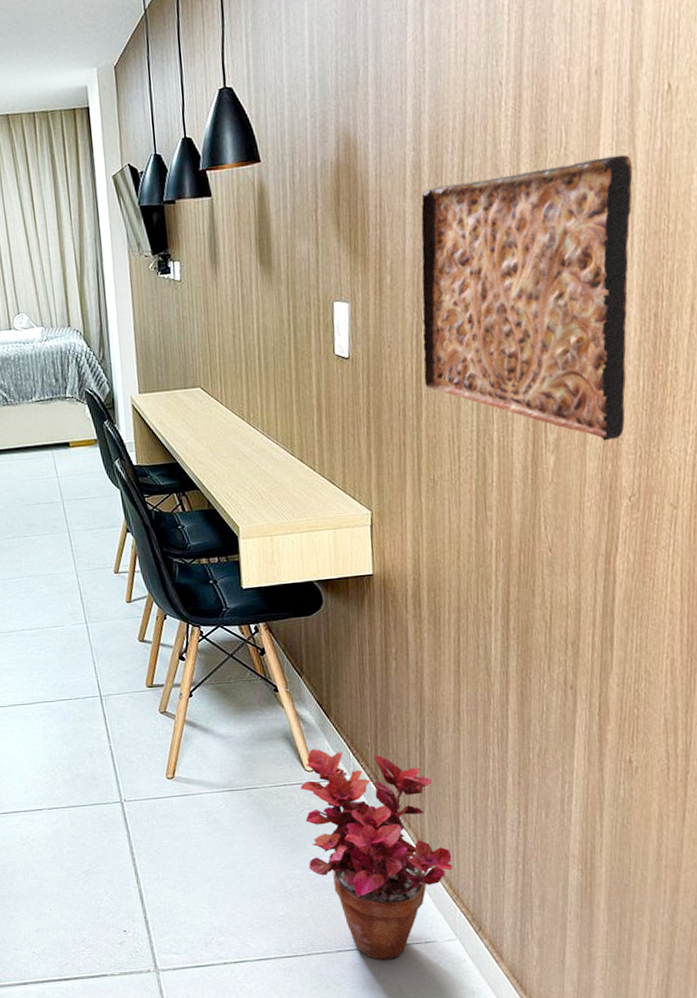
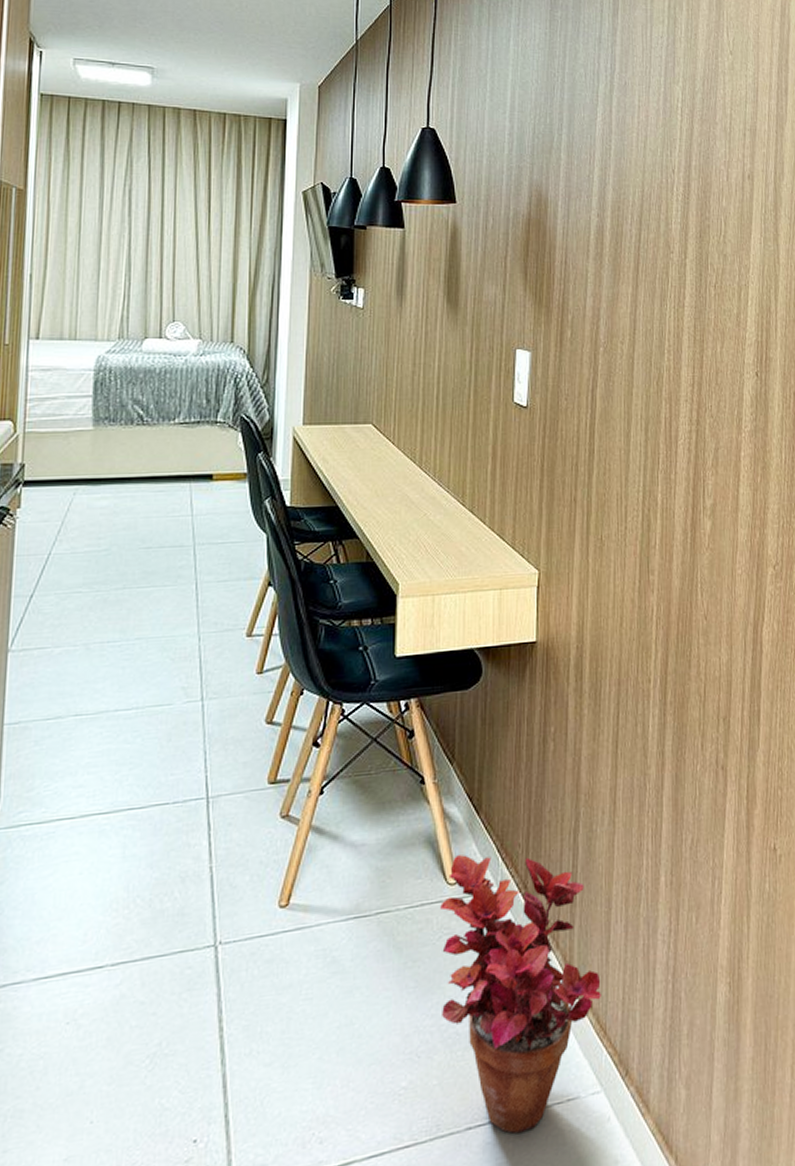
relief panel: present [421,154,633,441] -> none [597,249,777,509]

